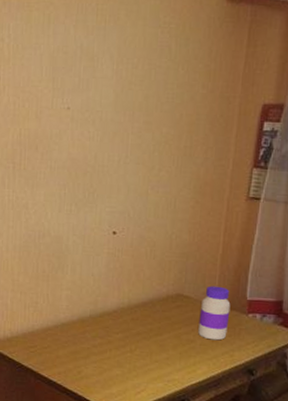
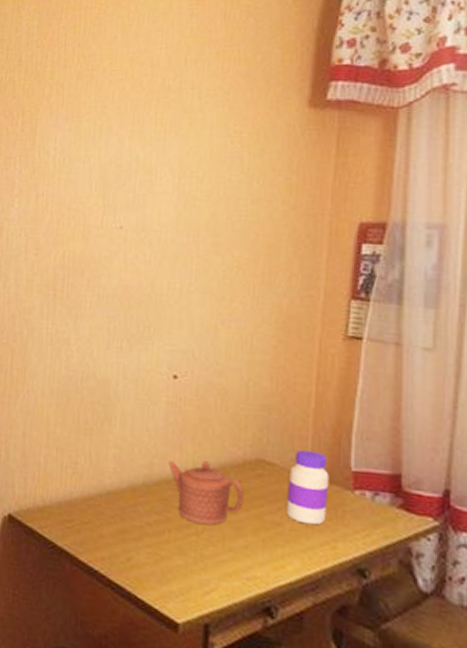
teapot: none [109,297,166,344] -> present [168,461,243,525]

